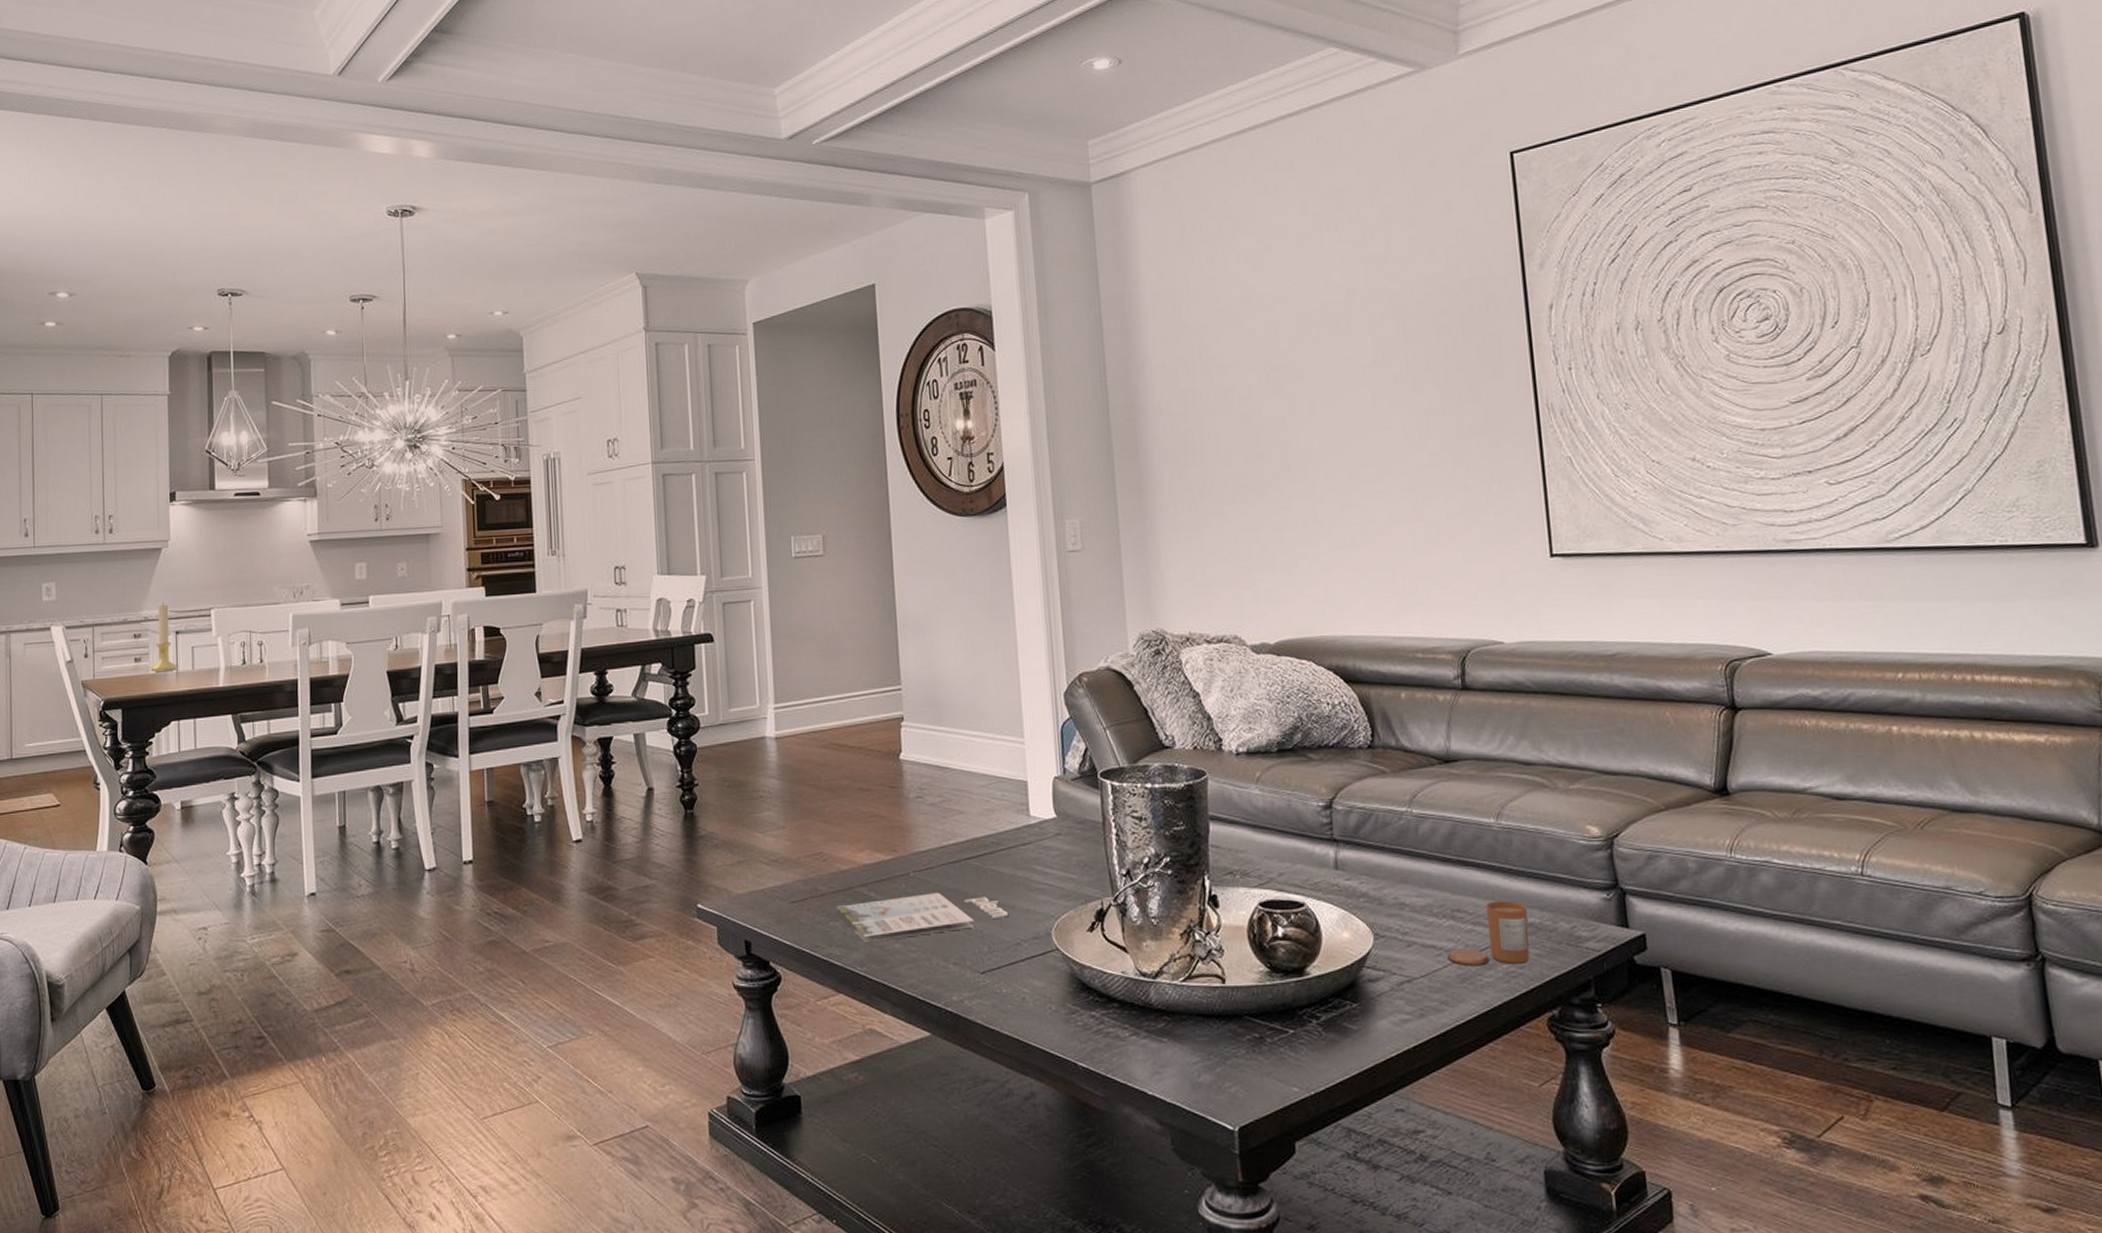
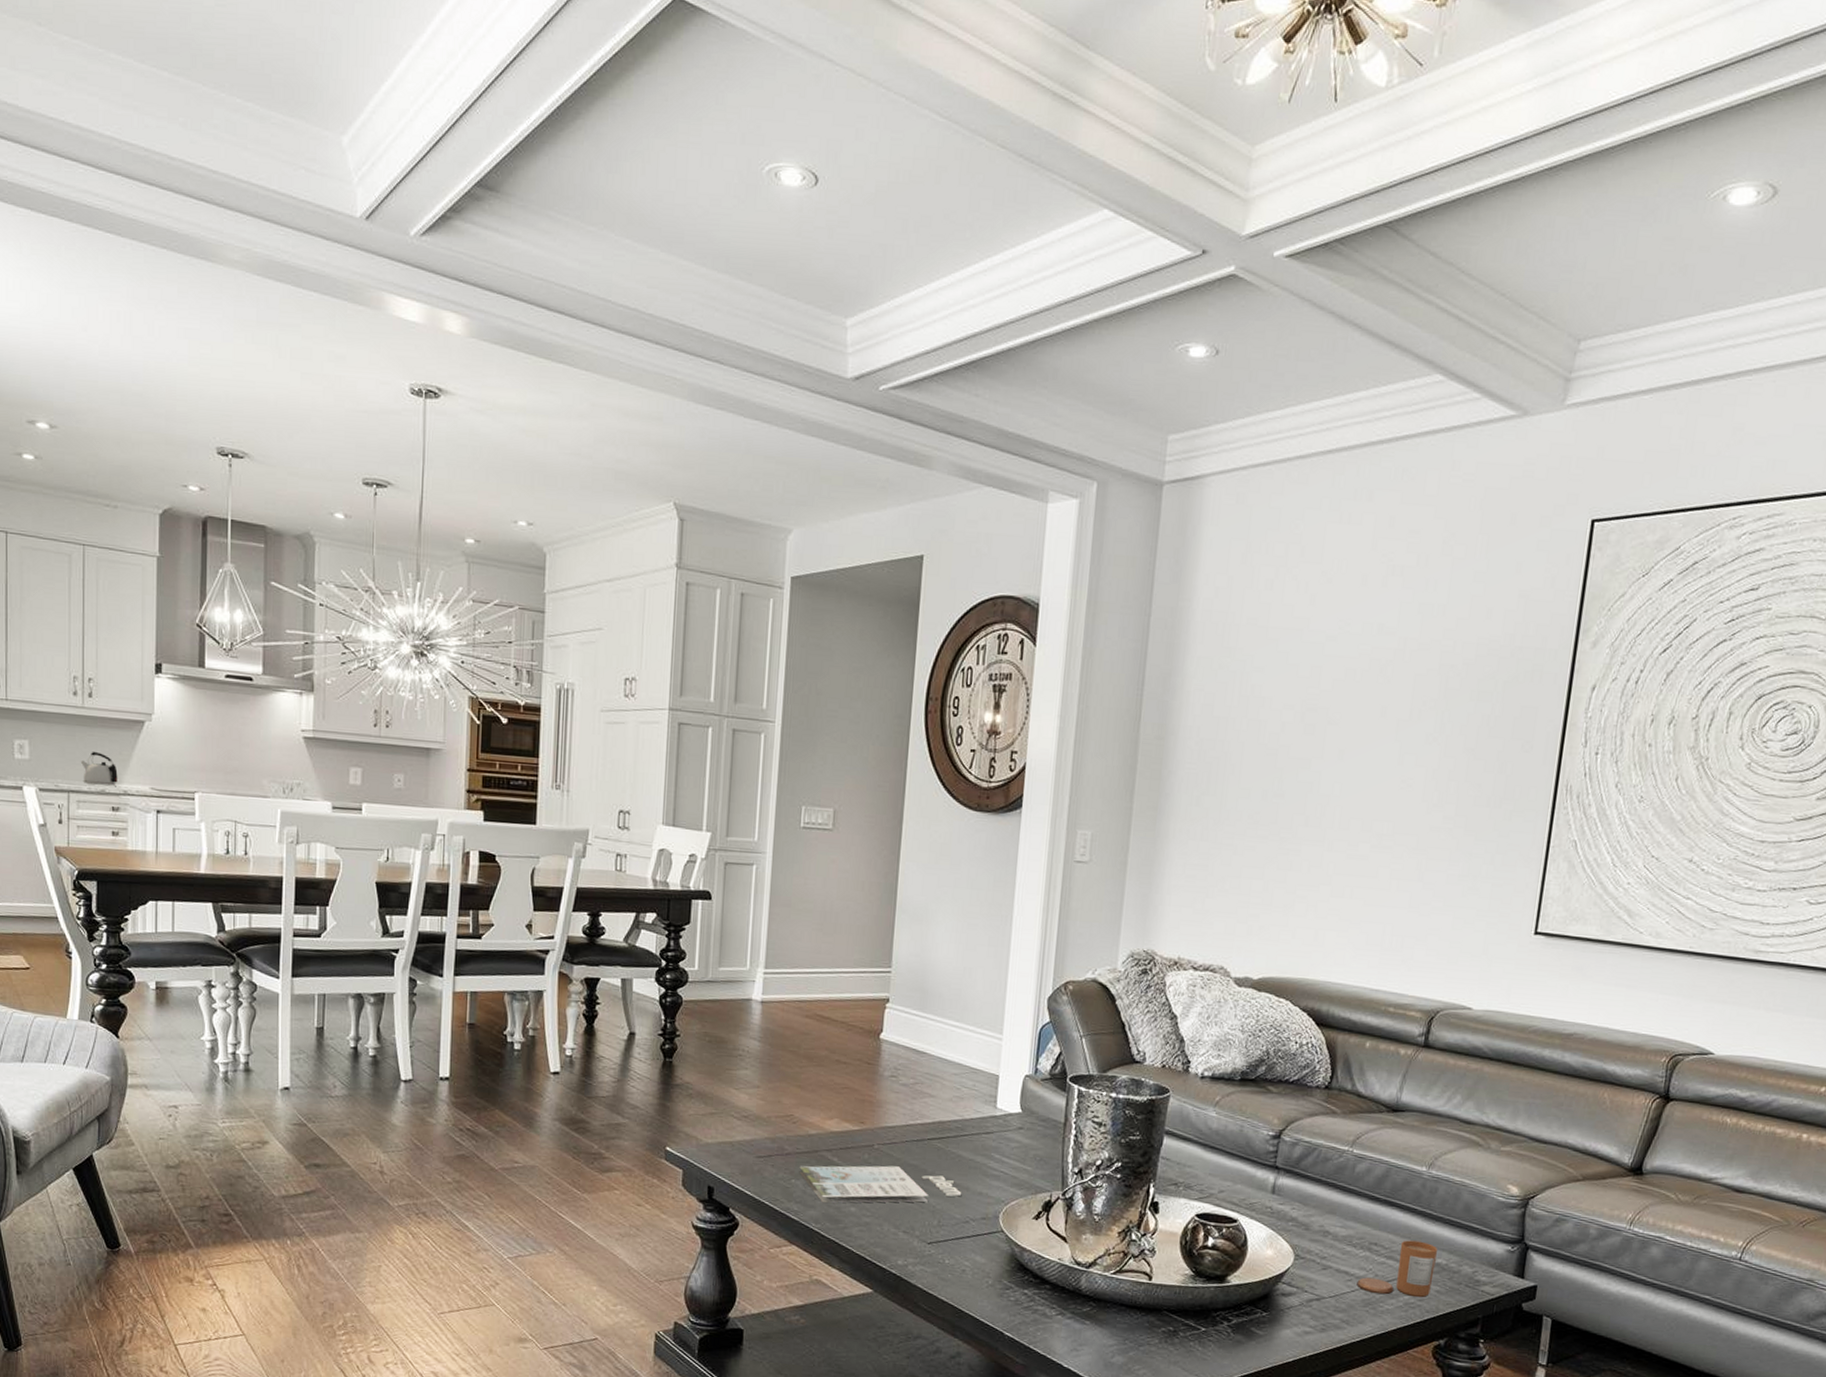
kettle: none [103,583,138,617] -> present [80,751,118,786]
candle holder: present [151,603,178,673] -> none [129,778,158,850]

